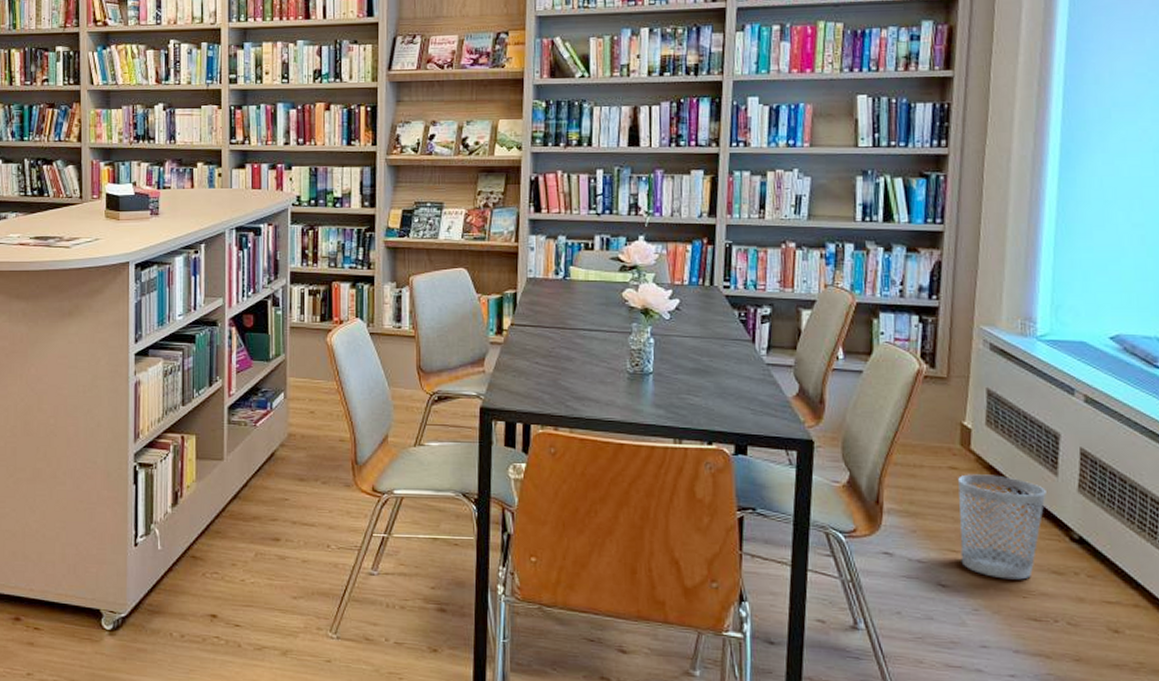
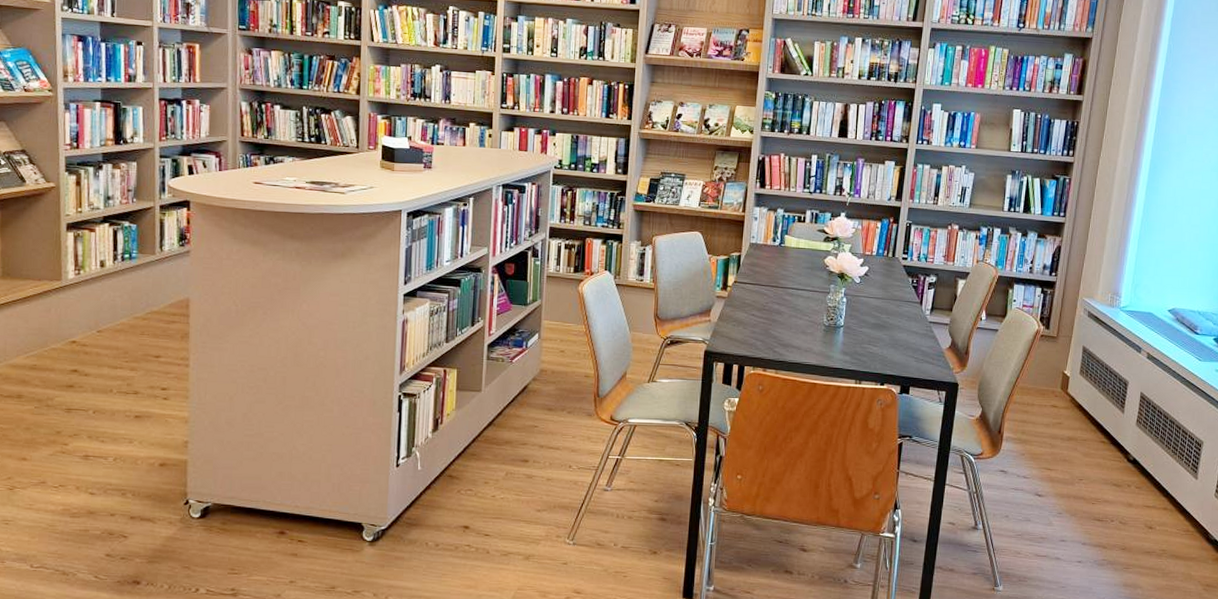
wastebasket: present [958,474,1046,580] -> none [1053,411,1115,491]

